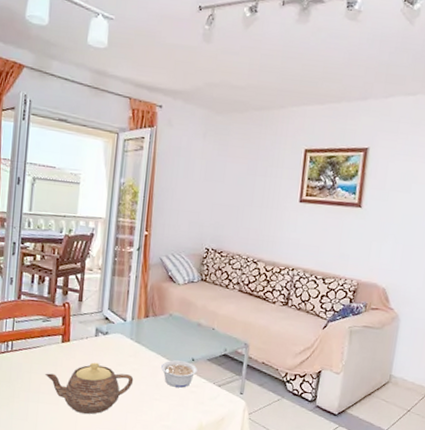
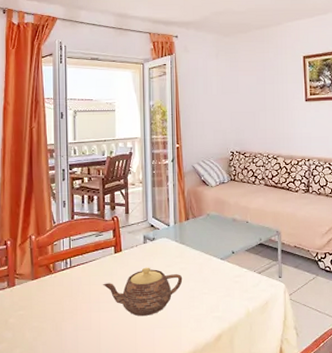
legume: present [161,360,198,388] -> none [206,255,238,280]

